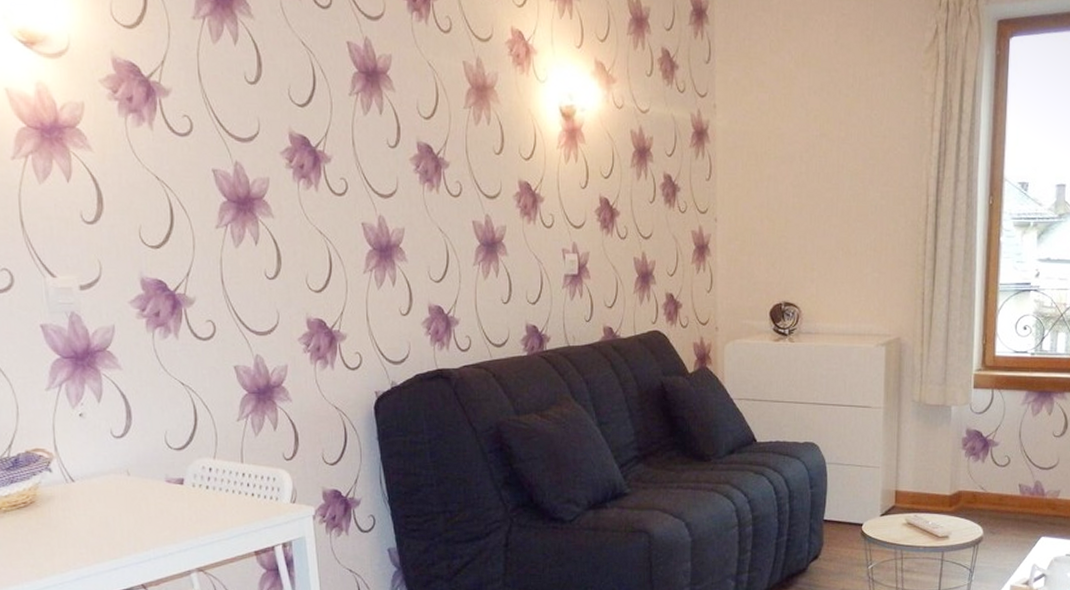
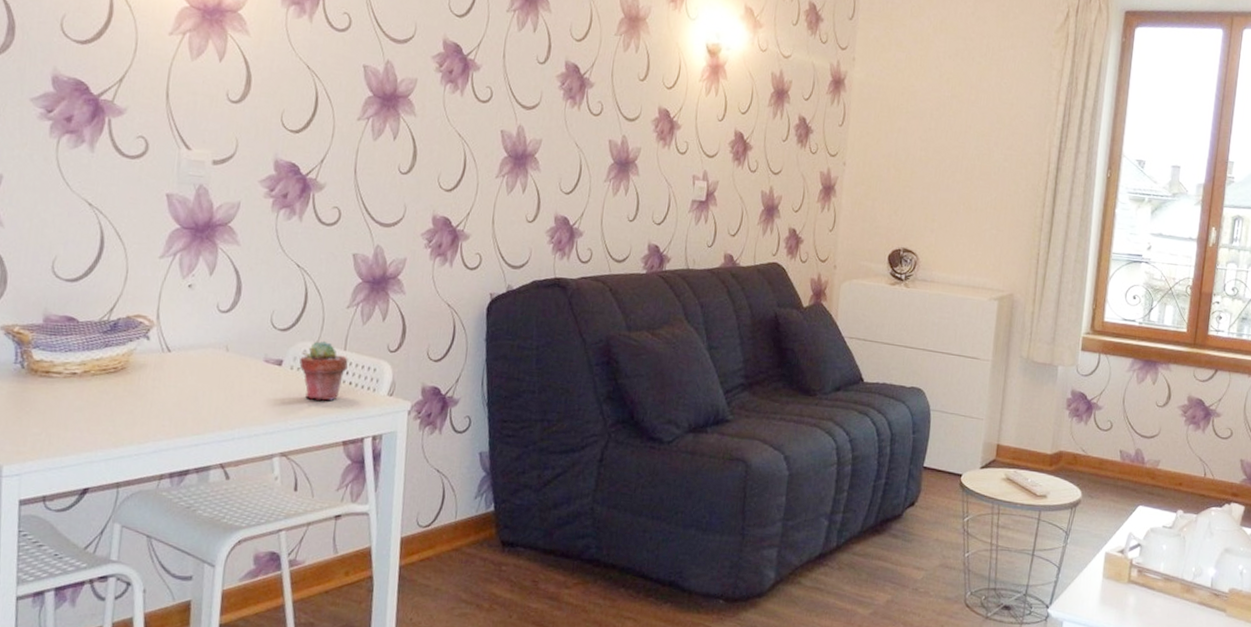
potted succulent: none [200,455,247,514] -> present [299,340,348,401]

